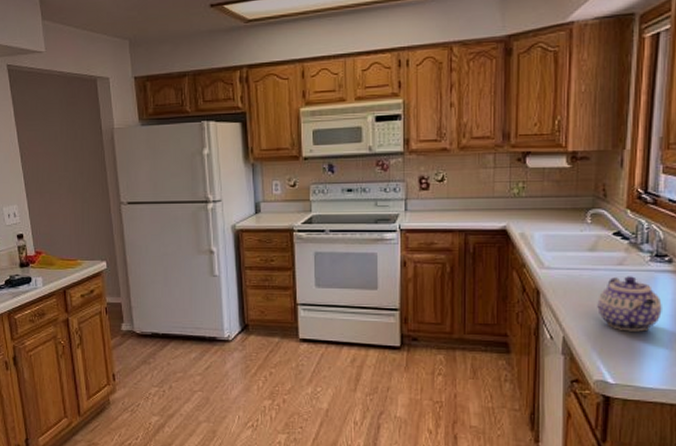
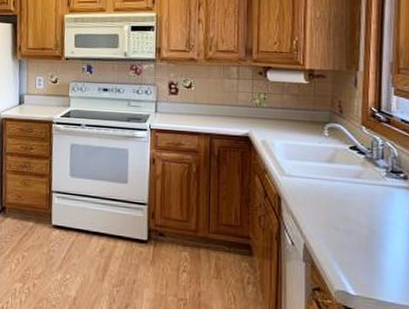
teapot: present [597,276,662,332] -> none [336,189,400,245]

